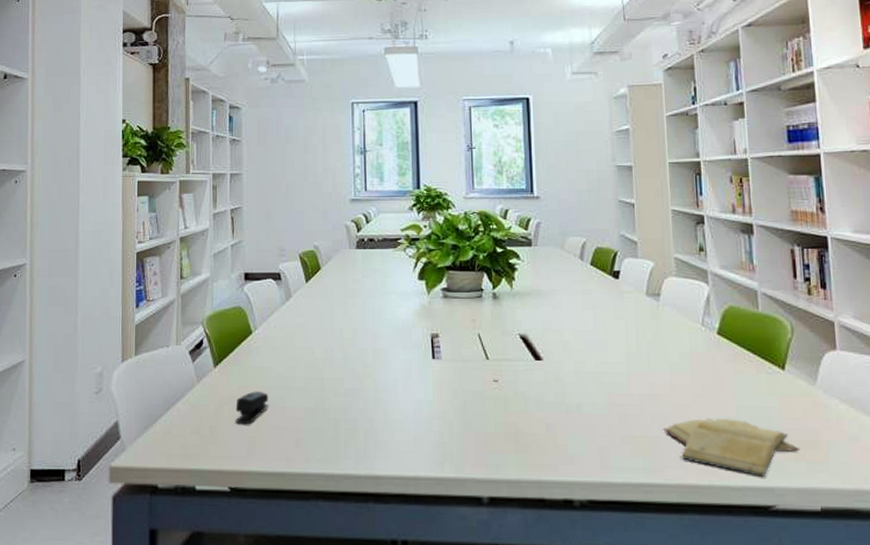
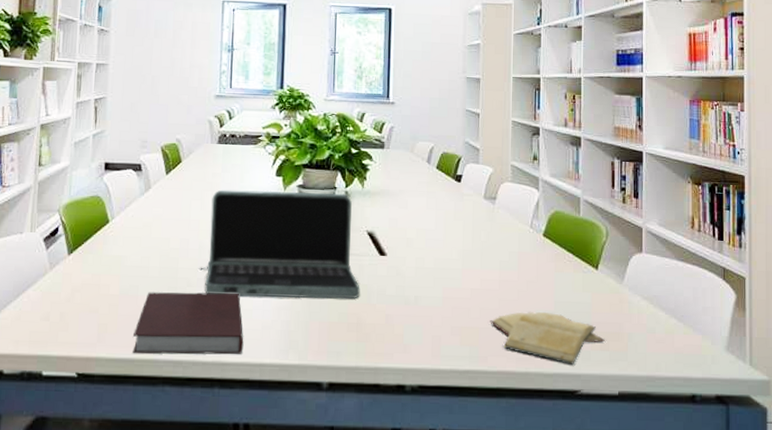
stapler: present [235,391,269,425] -> none [87,279,122,312]
notebook: none [283,403,397,468] -> present [132,292,244,355]
laptop: none [345,295,517,408] -> present [198,189,360,299]

